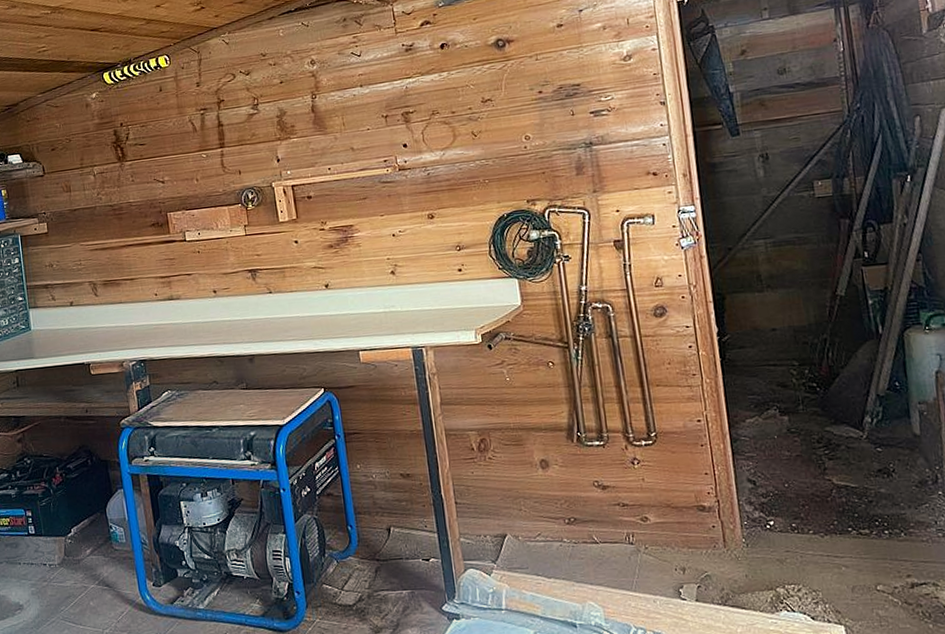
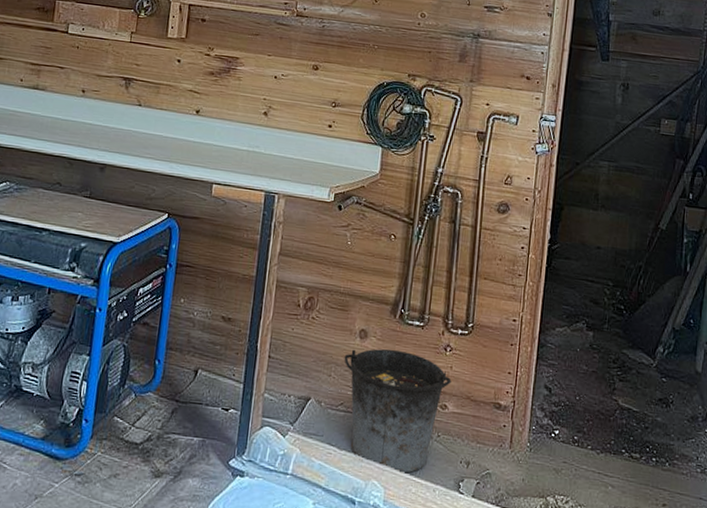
bucket: none [530,472,647,590] -> present [344,349,452,473]

